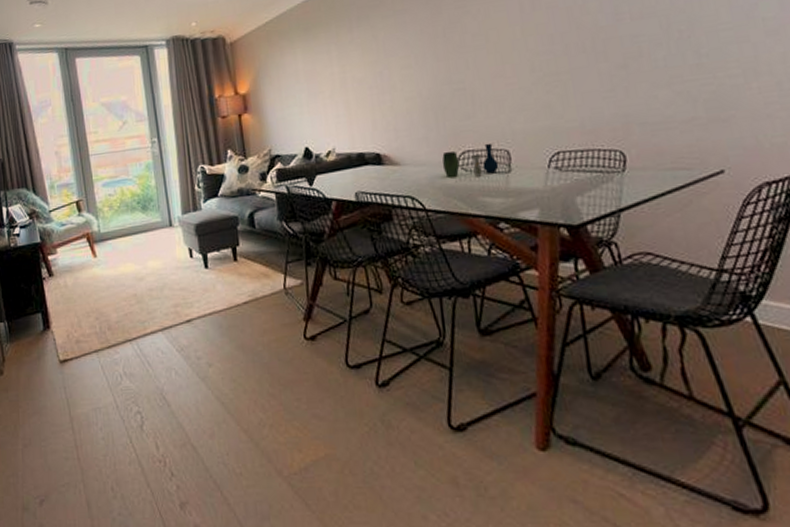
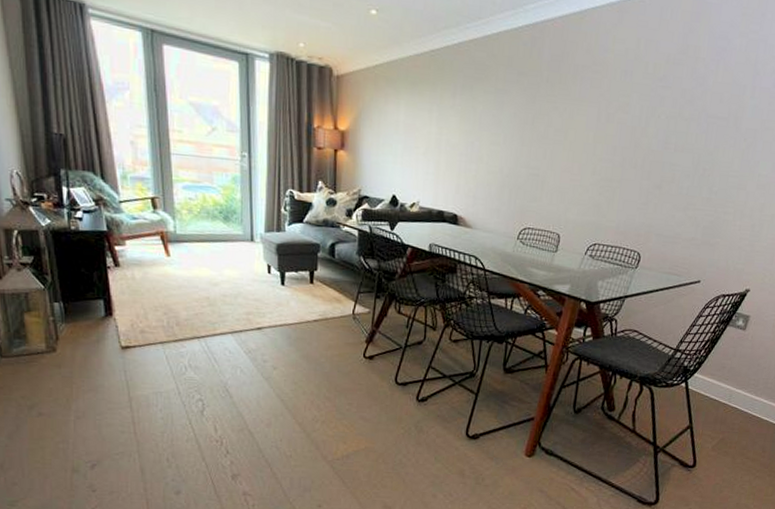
vase: present [442,143,499,179] -> none [505,225,550,252]

